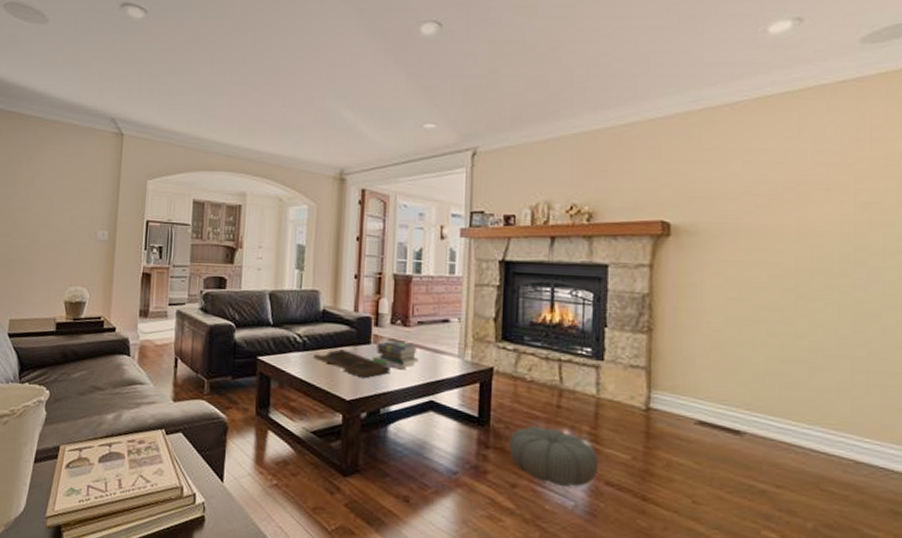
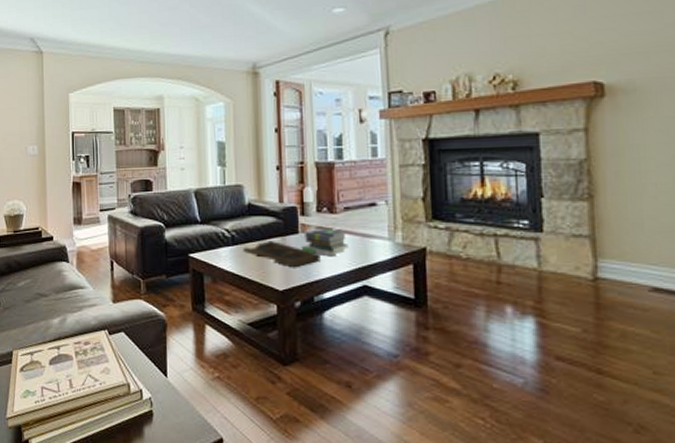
pouf: present [509,426,599,487] -> none [450,304,547,364]

